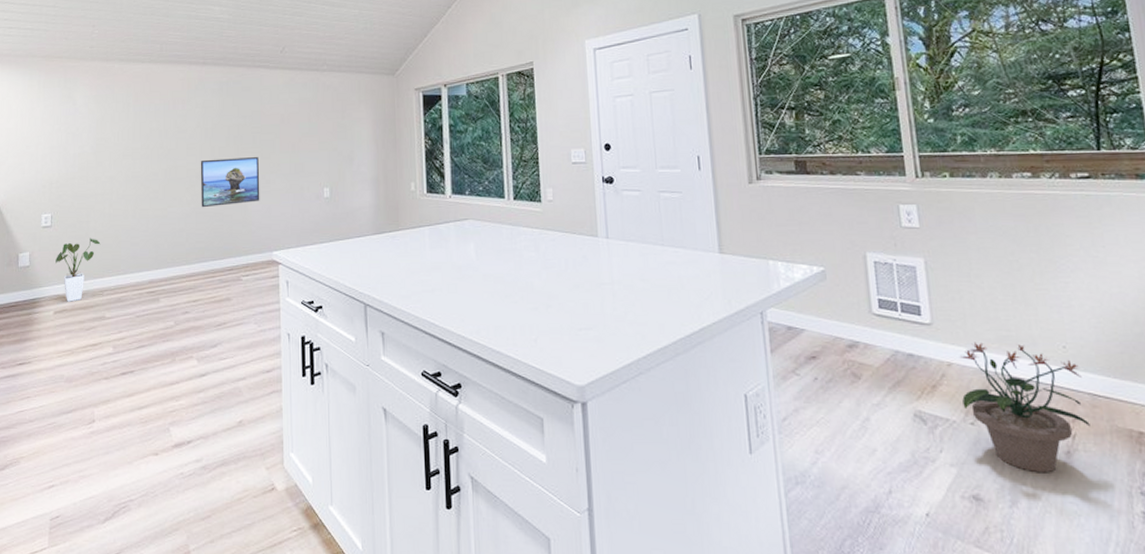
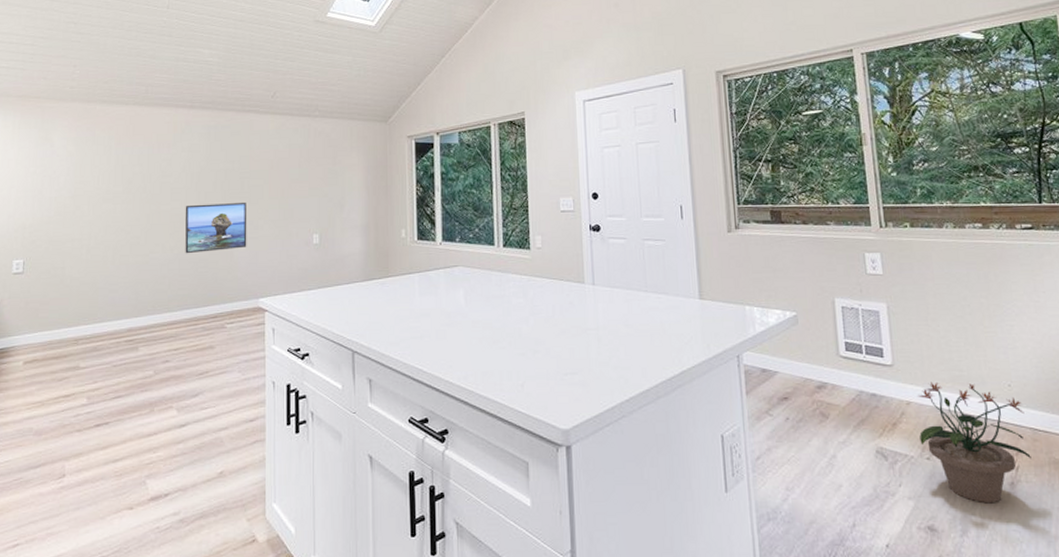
house plant: present [55,238,101,302] -> none [27,285,77,352]

